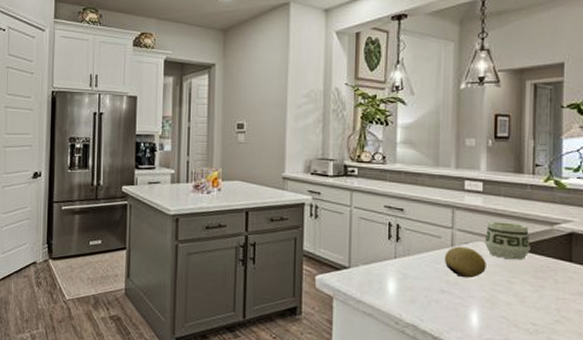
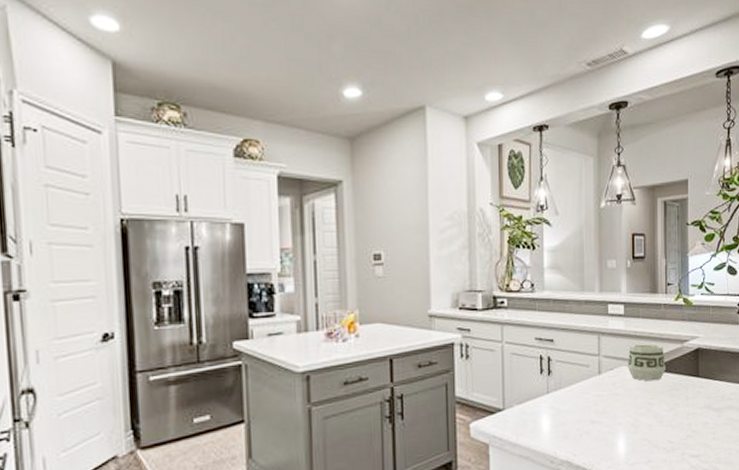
fruit: present [444,246,486,278] -> none [592,373,630,406]

